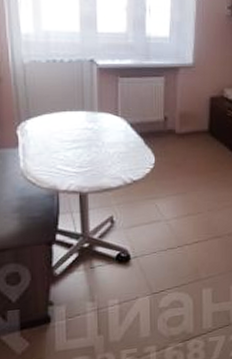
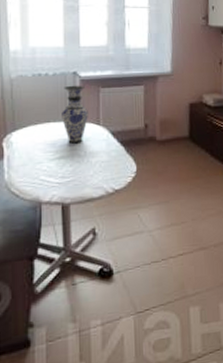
vase: none [78,73,106,134] -> present [62,85,88,144]

